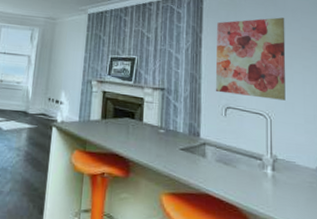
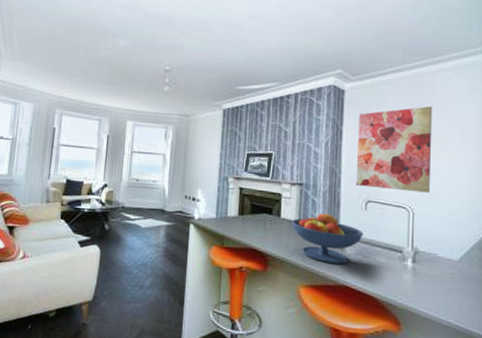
fruit bowl: none [154,118,224,171] -> present [292,213,364,264]

